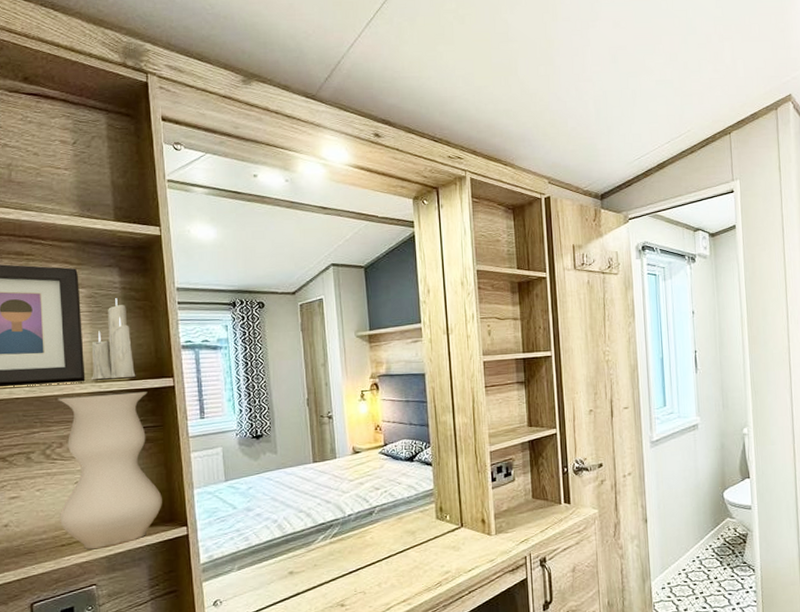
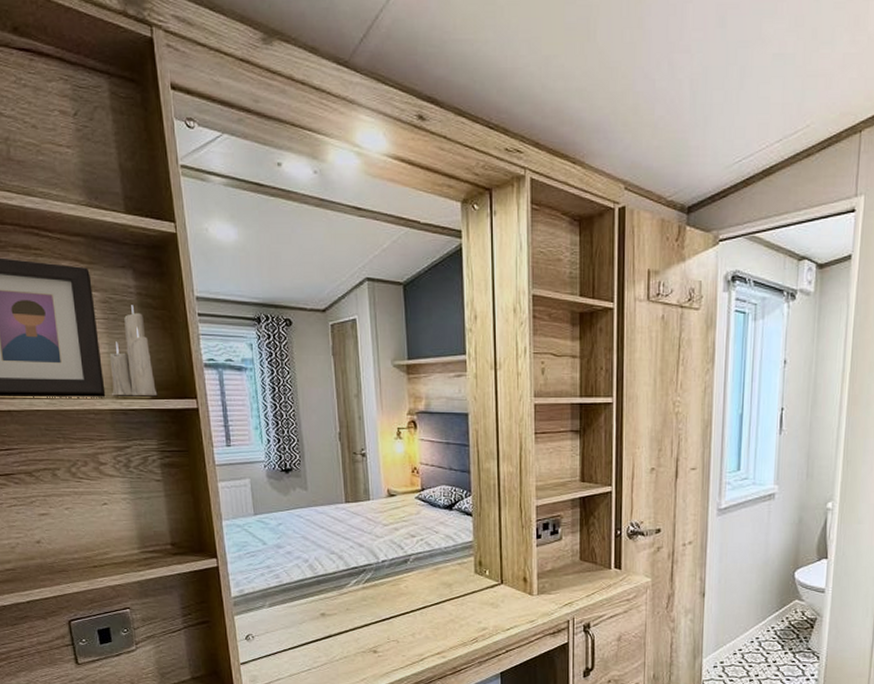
vase: present [57,392,162,550] -> none [78,412,191,574]

